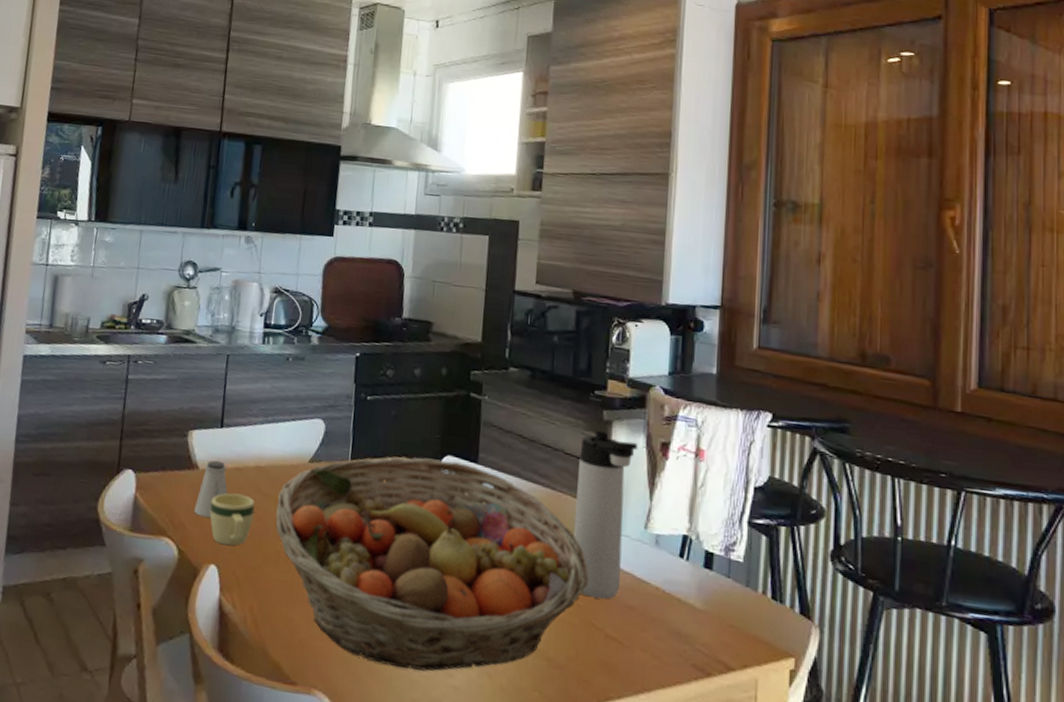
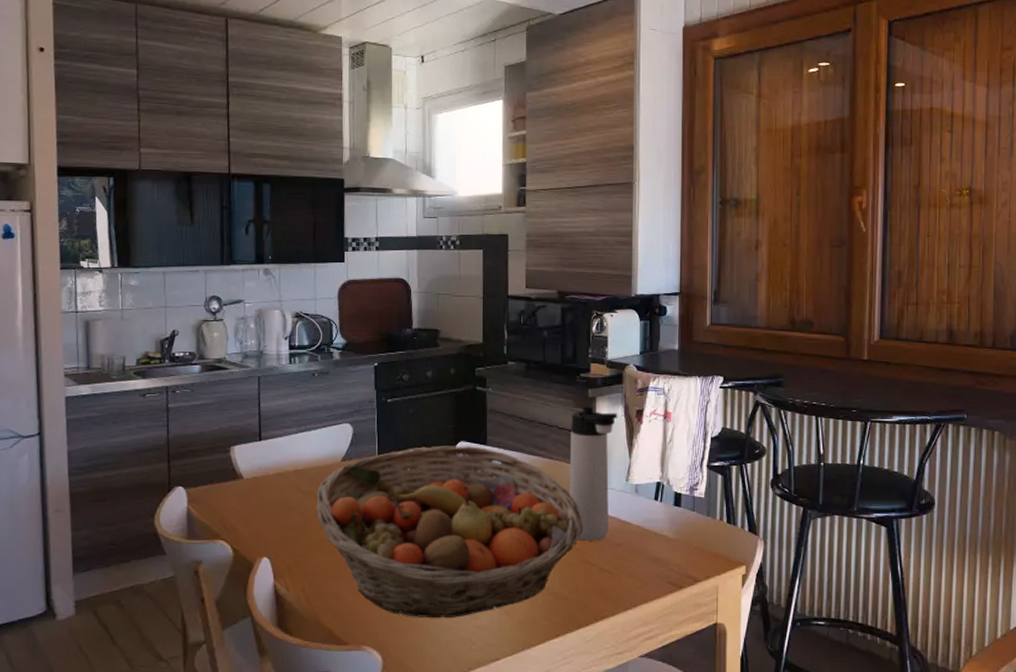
saltshaker: present [194,460,228,518] -> none [244,469,272,519]
mug: present [209,493,255,546] -> none [257,495,297,540]

